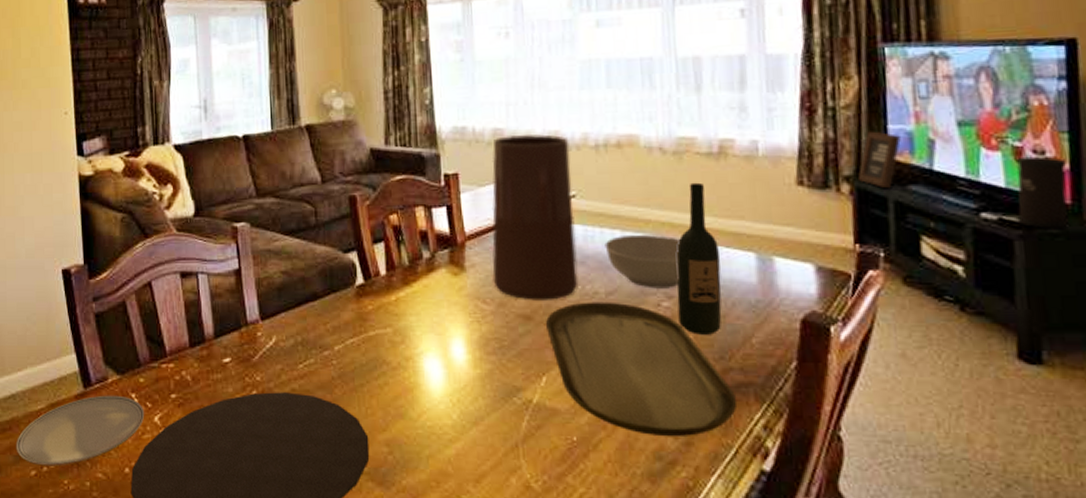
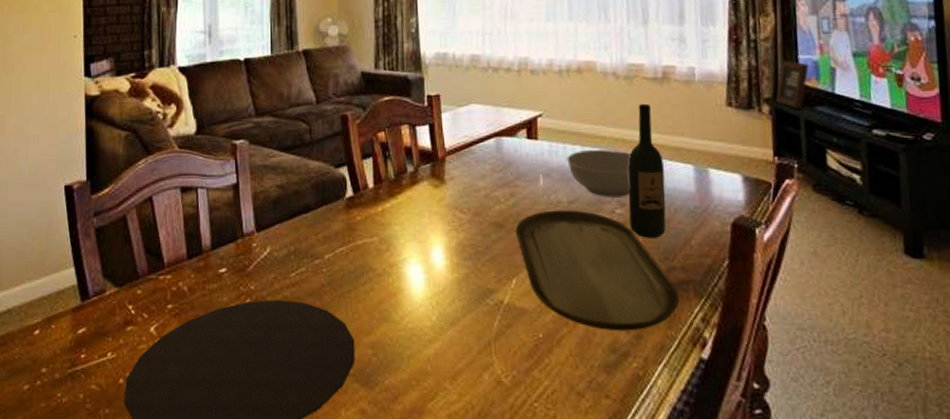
plate: present [15,395,145,466] -> none [9,307,141,380]
vase: present [491,134,579,300] -> none [469,60,544,210]
speaker: present [1017,156,1069,230] -> none [899,82,940,144]

